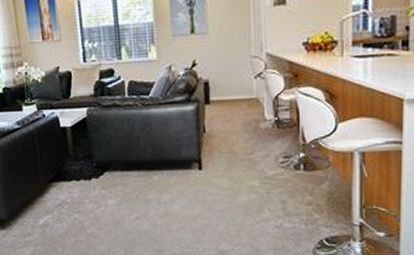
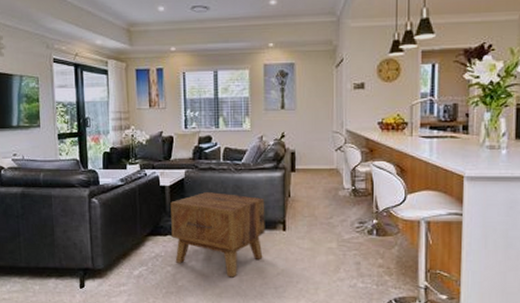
side table: none [73,130,179,223] -> present [170,191,265,278]

